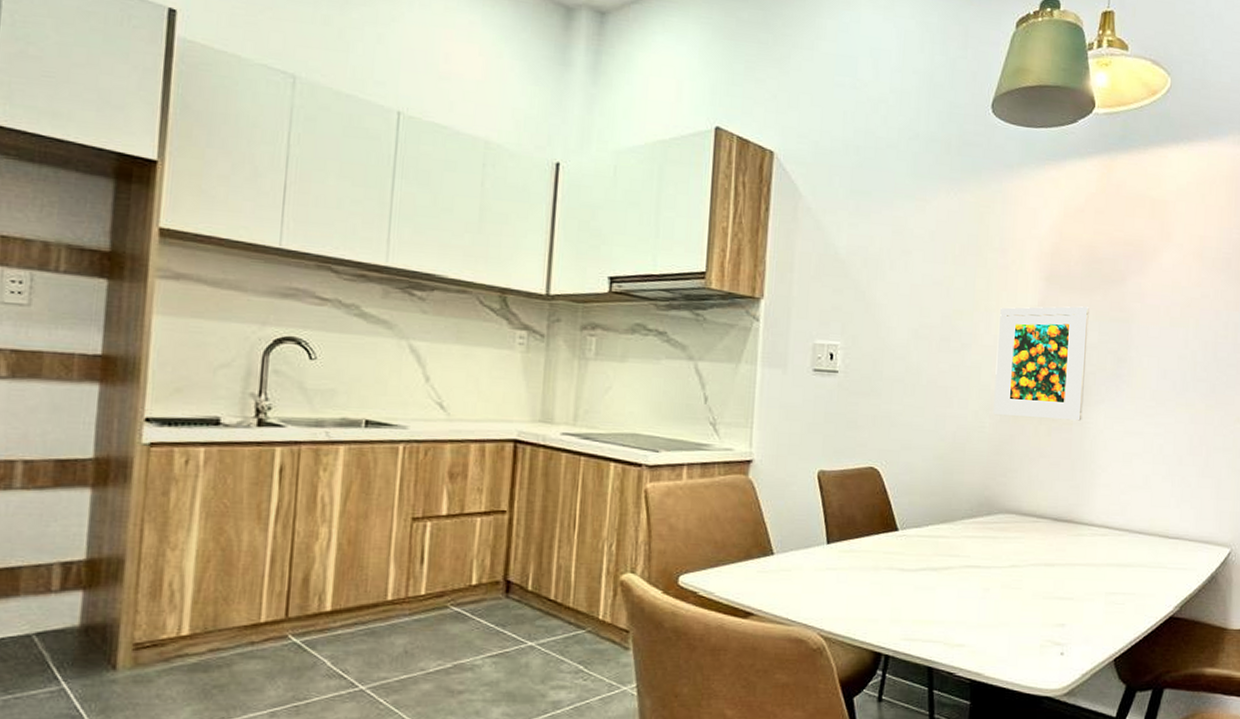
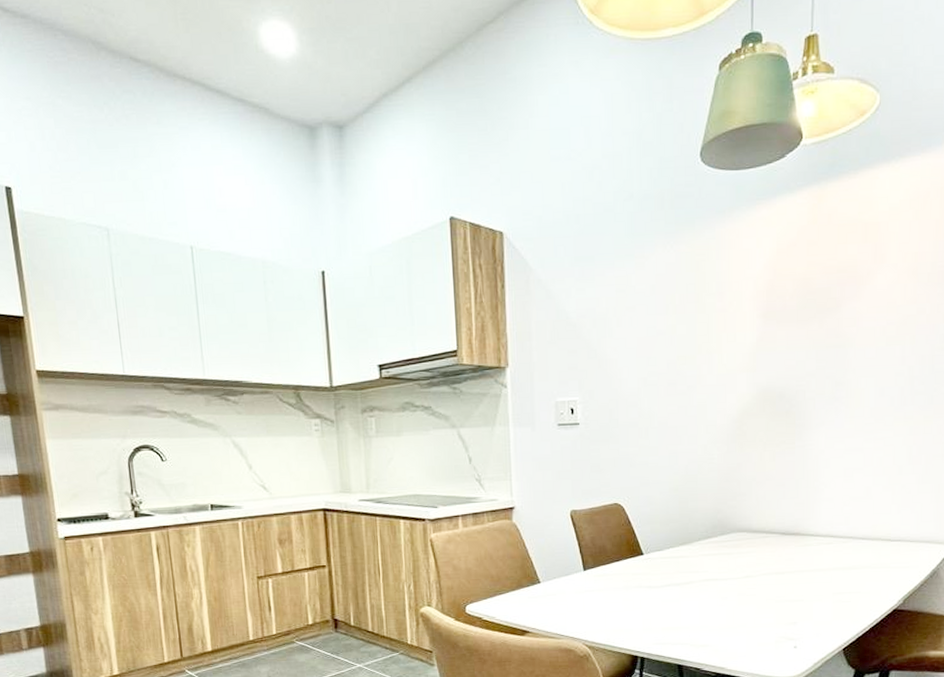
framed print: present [993,306,1089,421] -> none [720,337,806,446]

